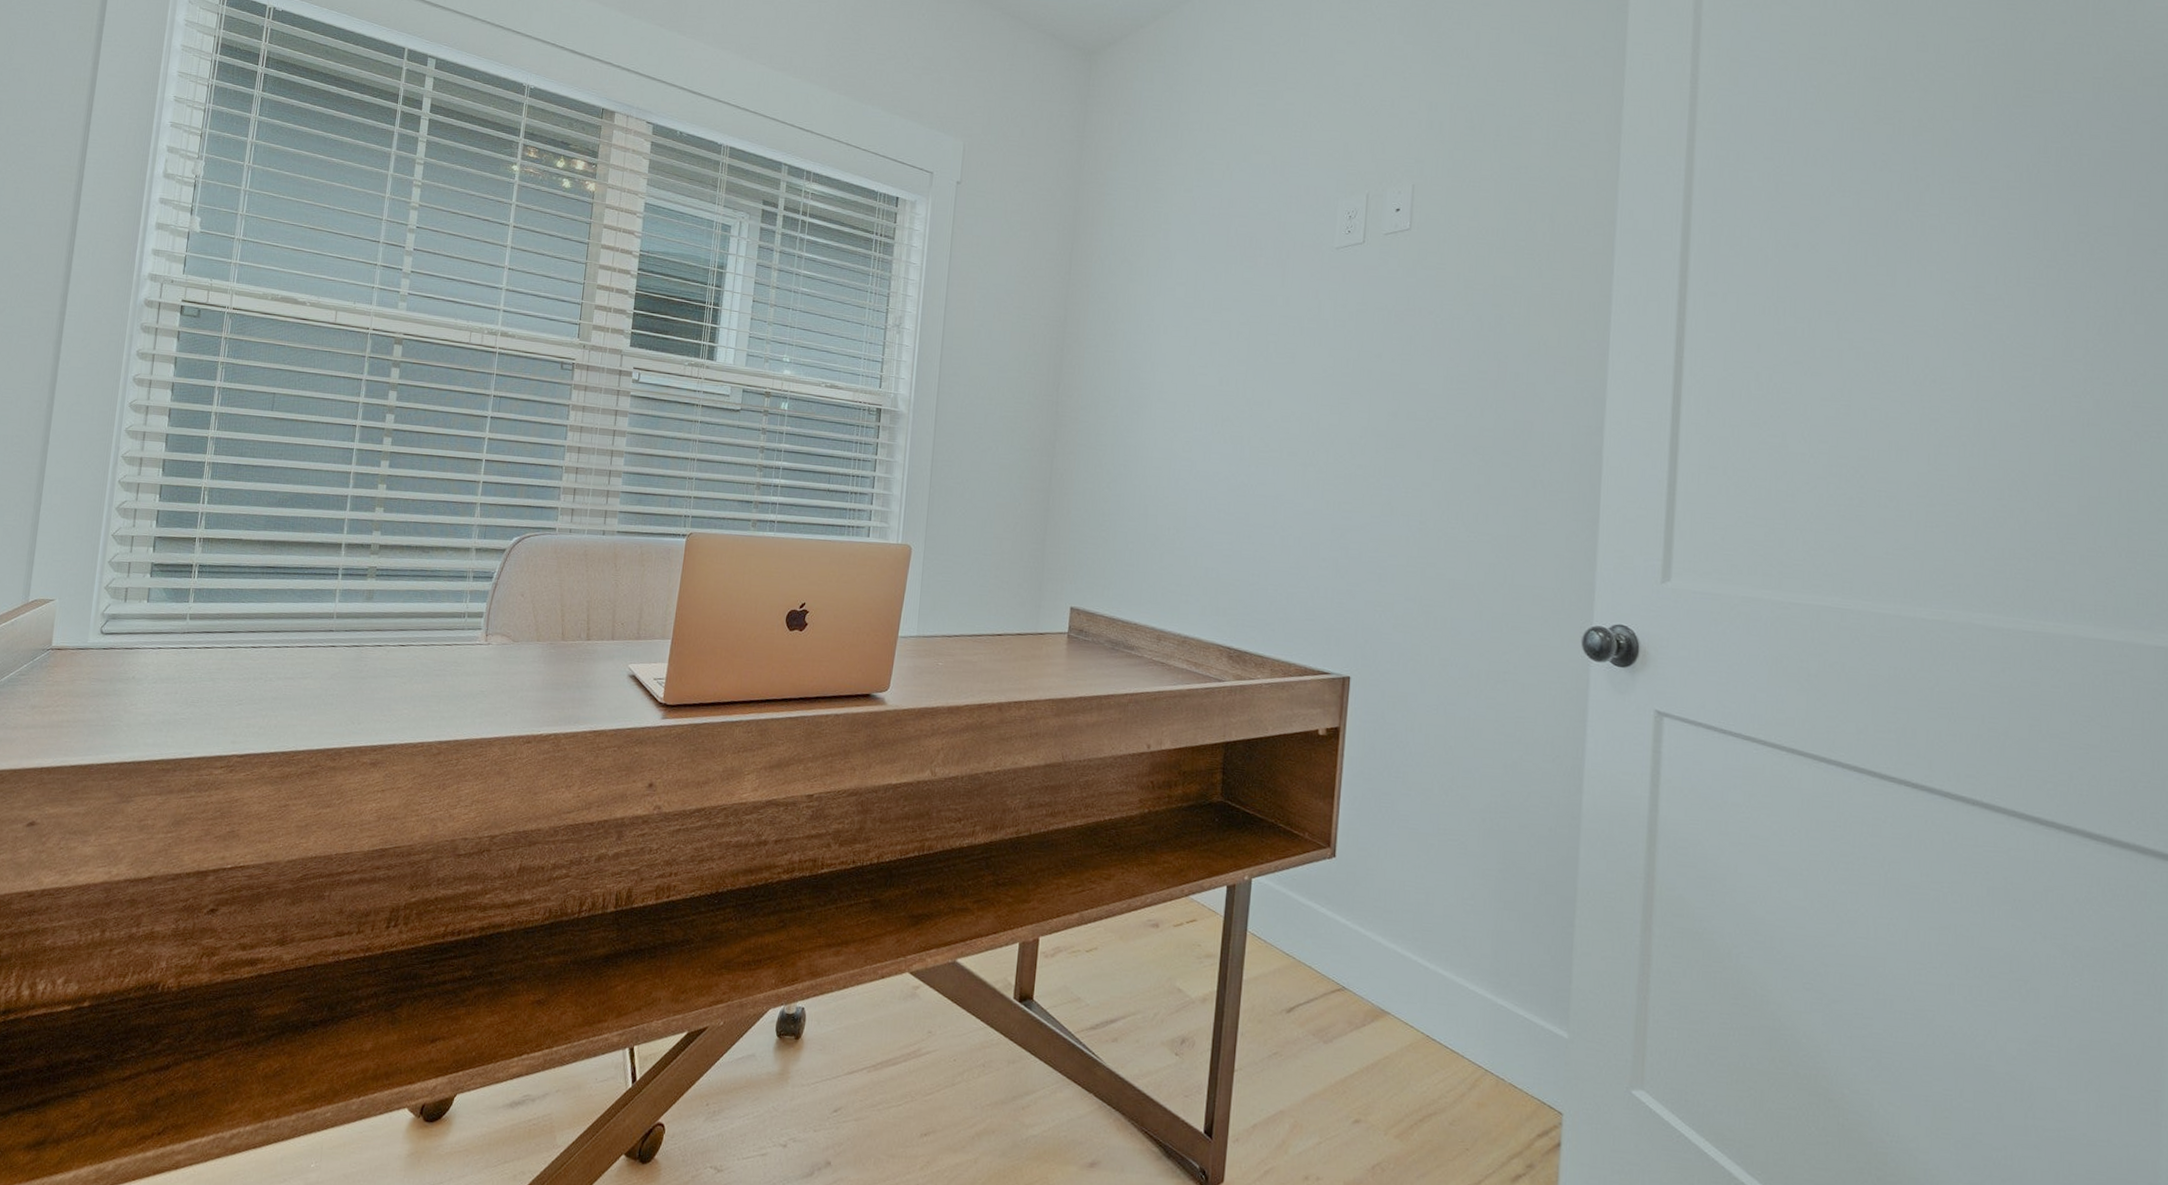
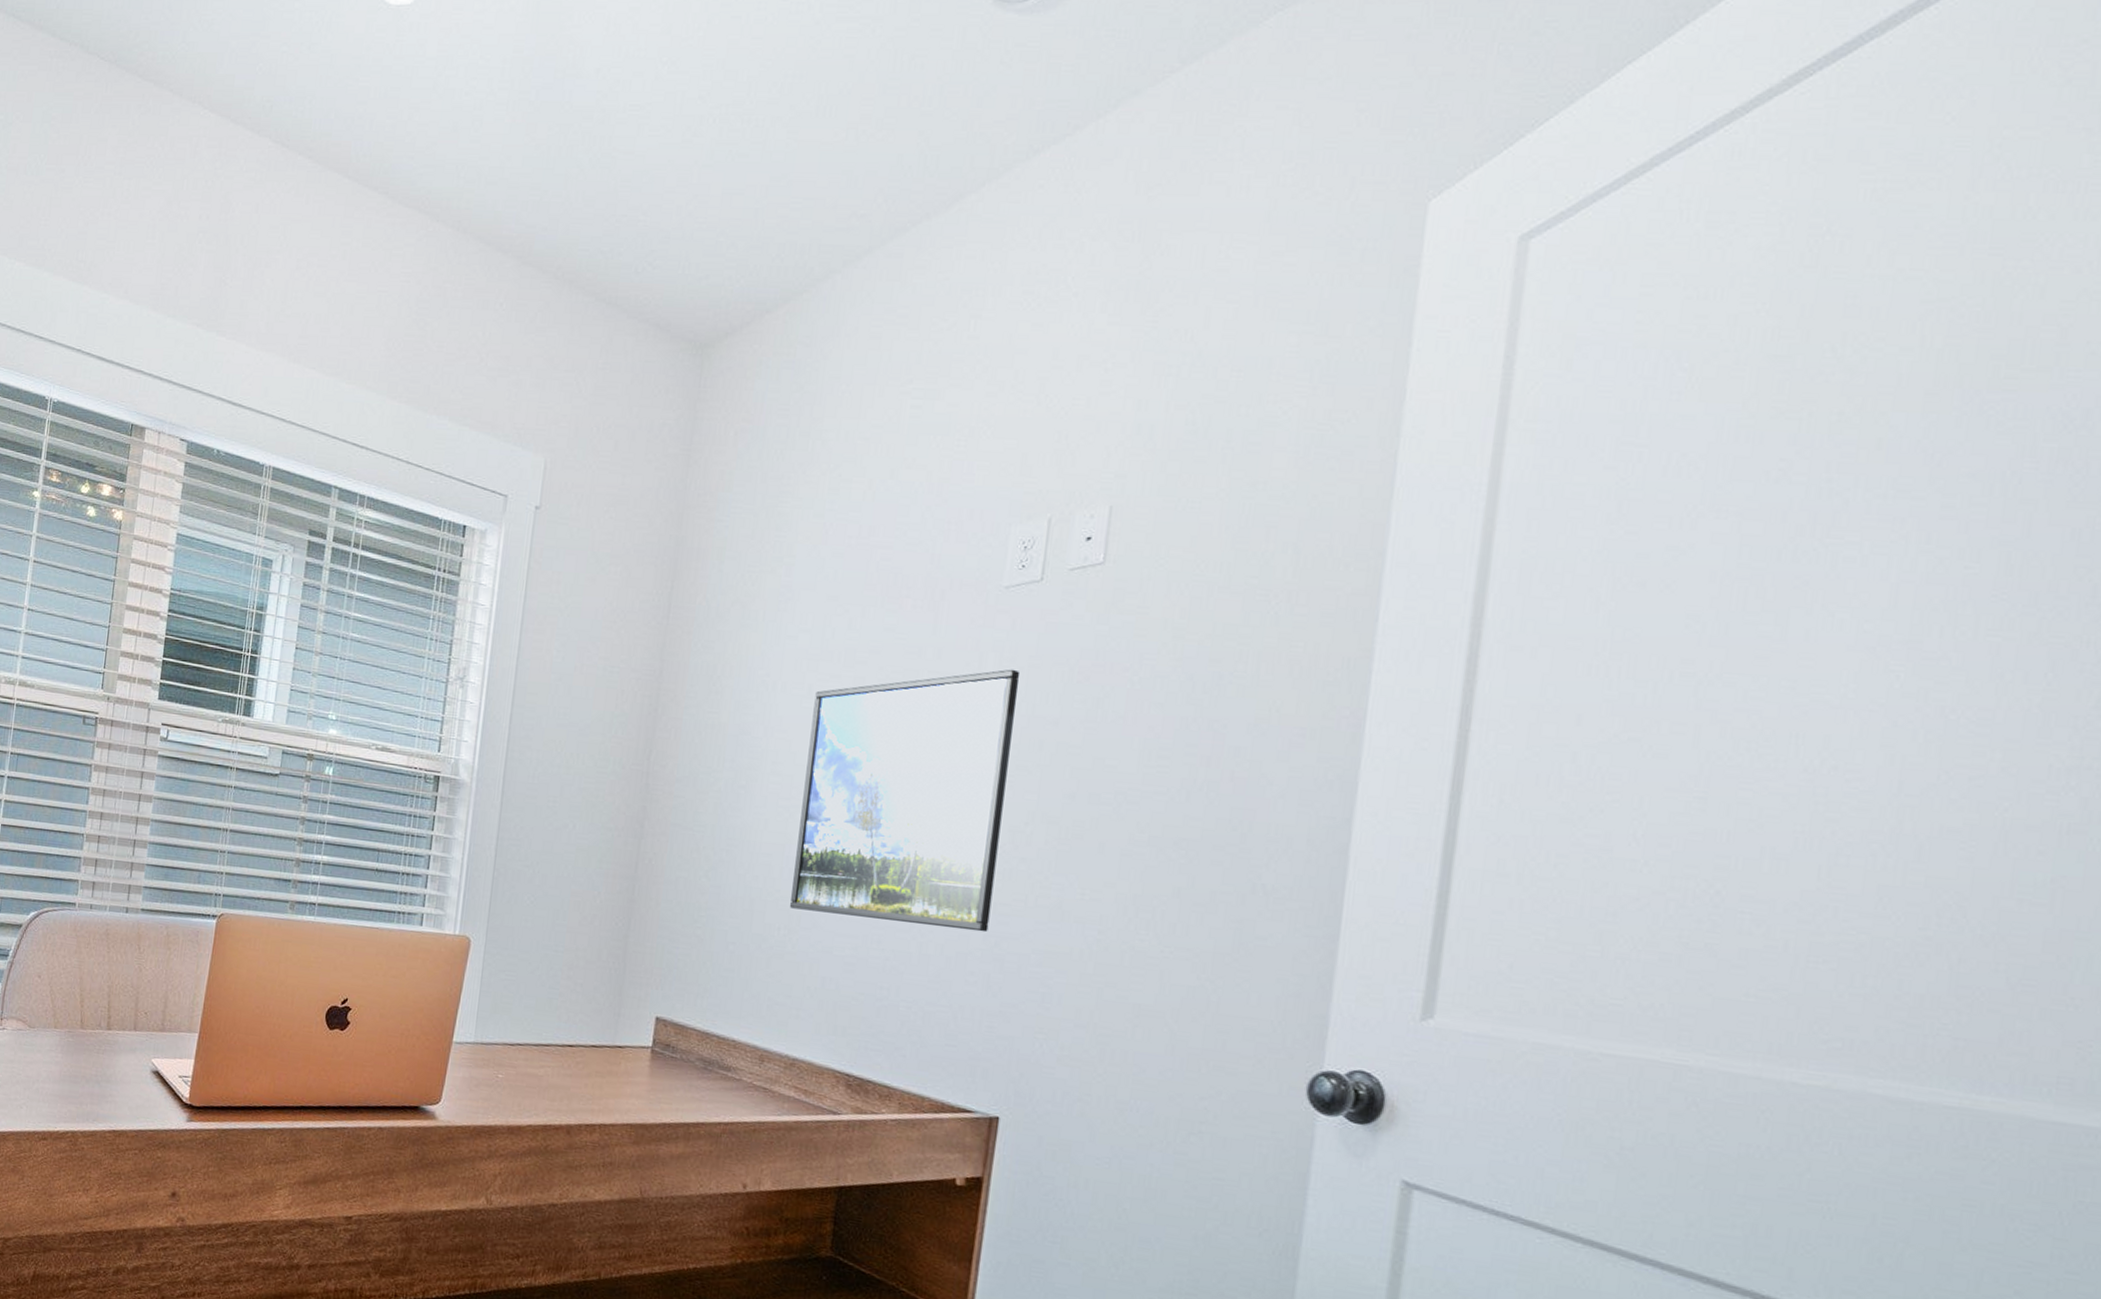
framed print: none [1177,313,1351,526] -> present [790,669,1021,933]

